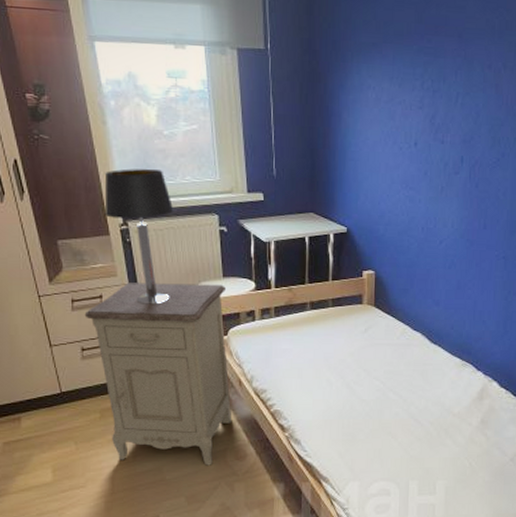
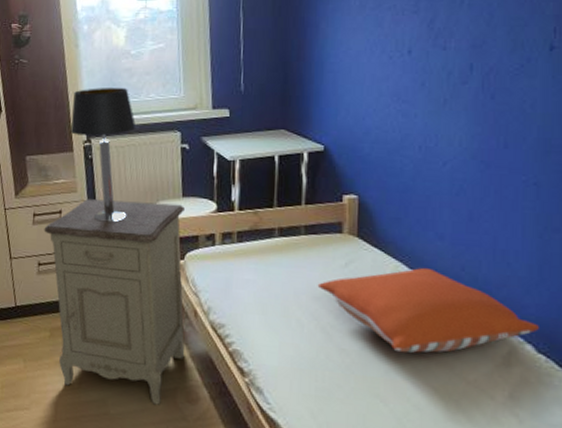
pillow: none [343,328,502,398] -> present [317,267,539,353]

